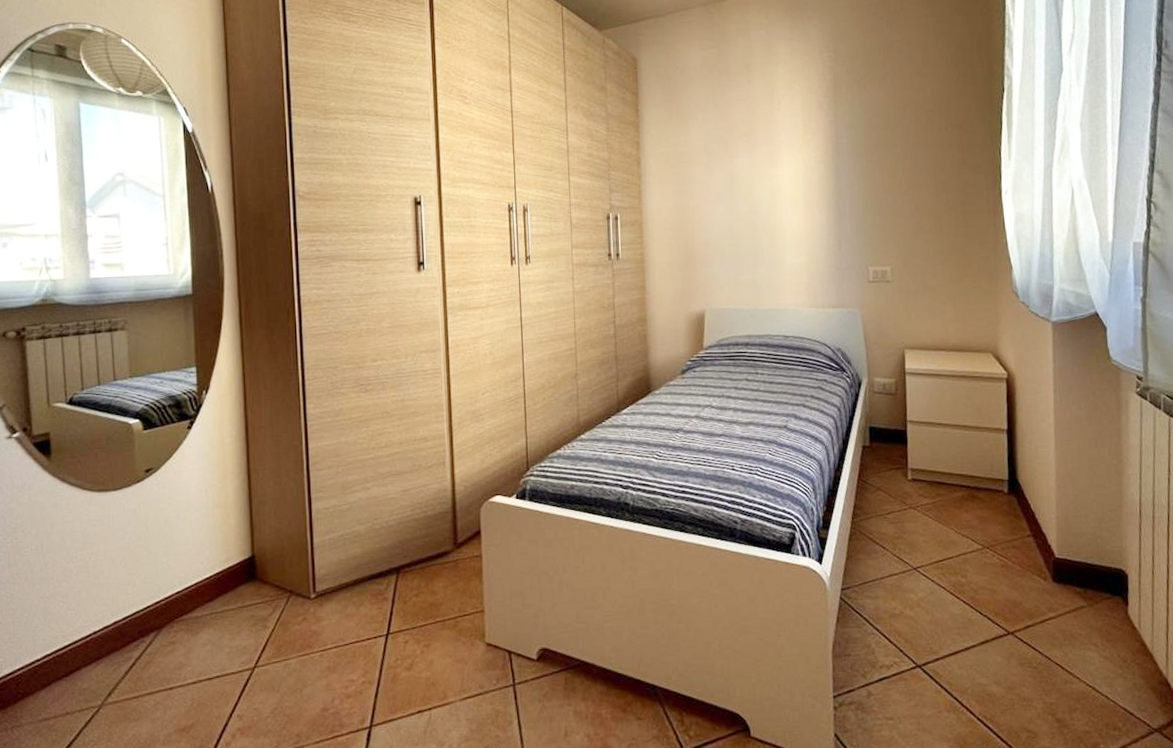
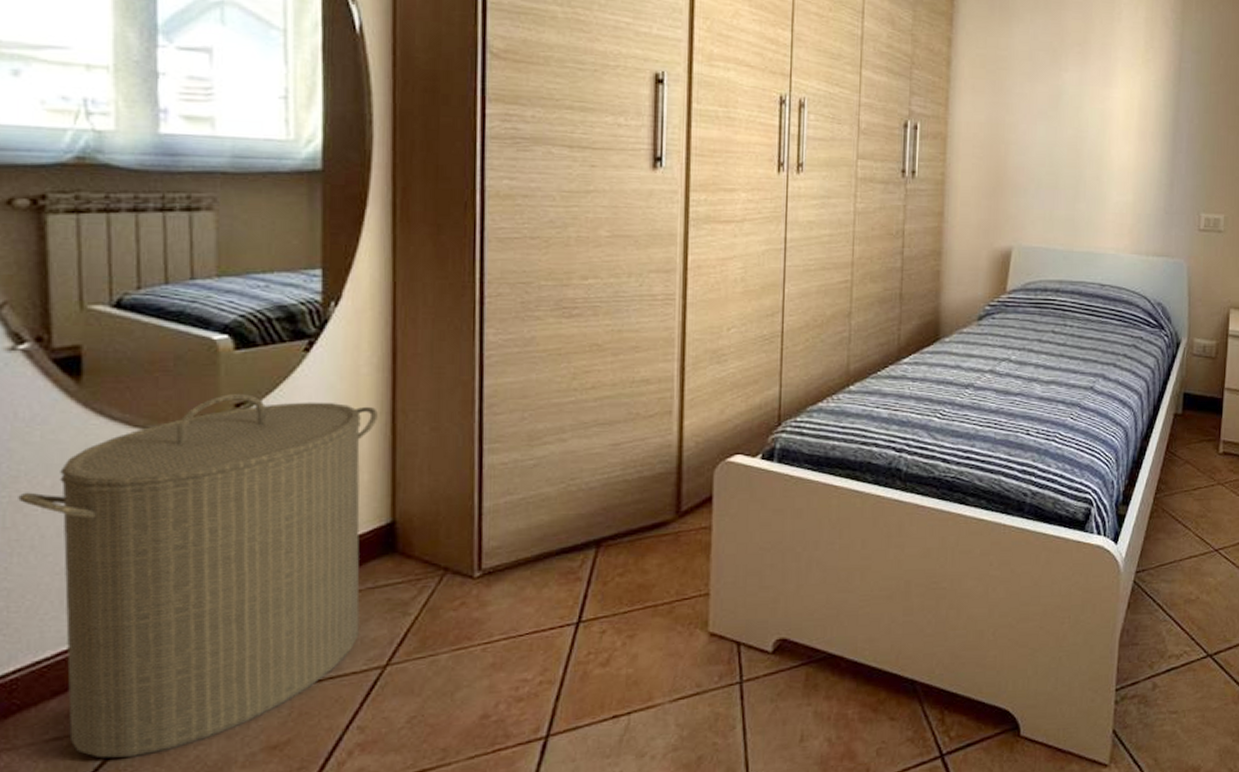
laundry hamper: none [17,462,238,735] -> present [18,393,378,758]

